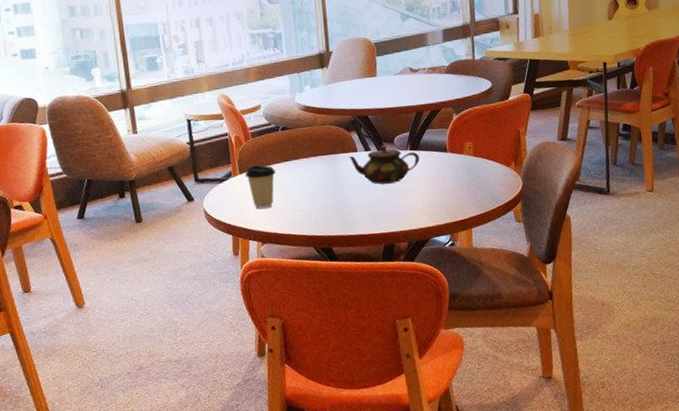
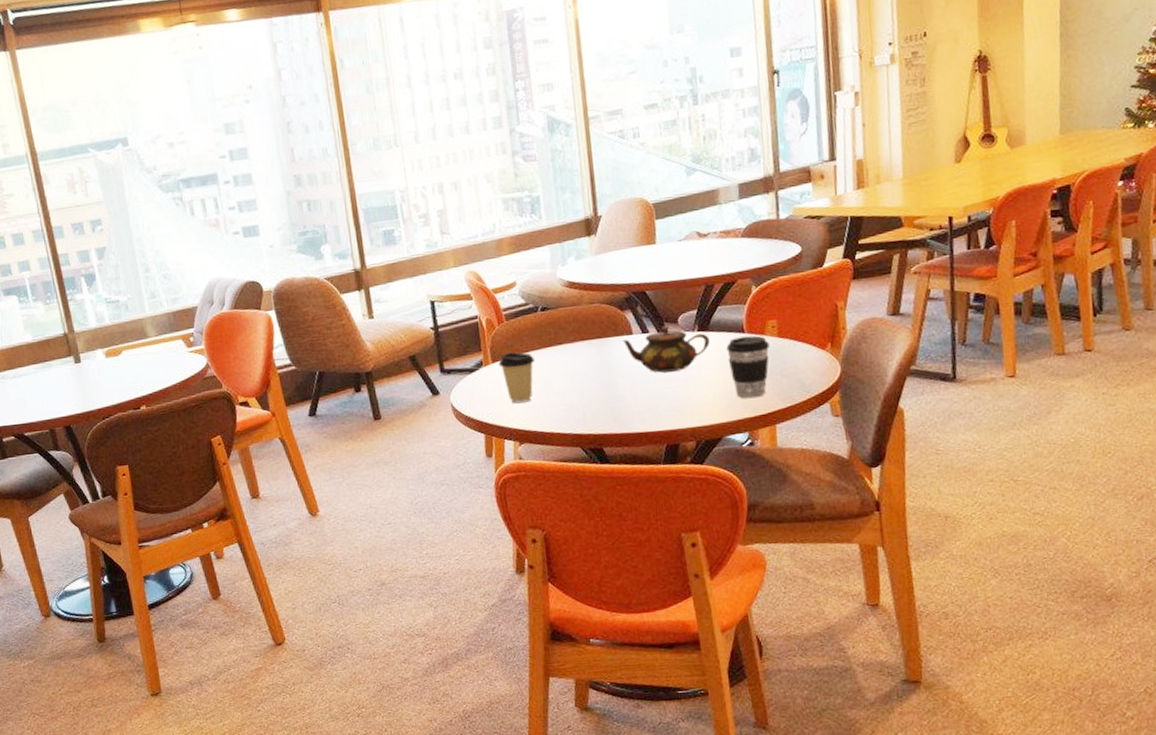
coffee cup: none [433,154,467,207] -> present [726,335,770,399]

